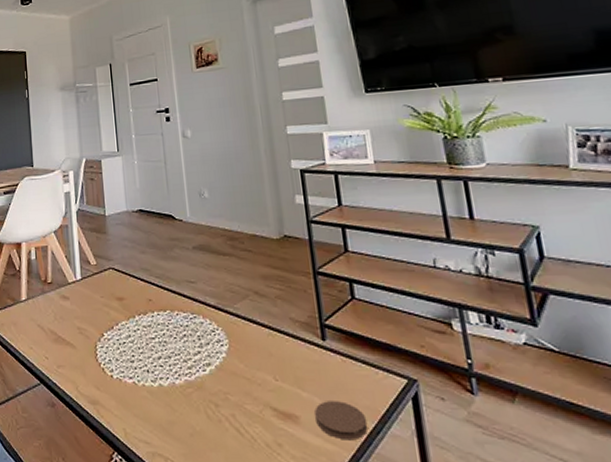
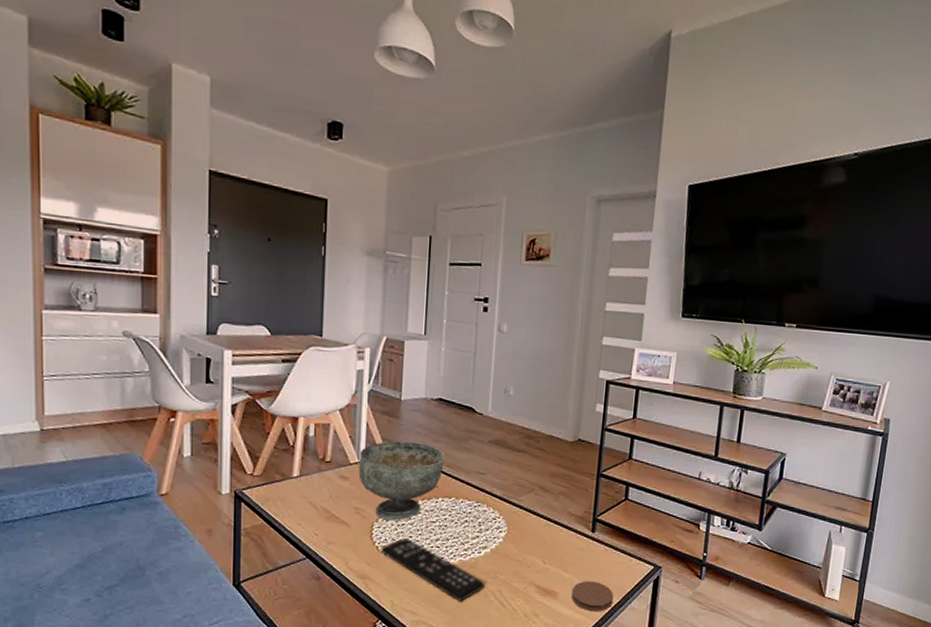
decorative bowl: none [75,255,154,339] -> present [358,441,445,521]
remote control: none [106,357,217,430] -> present [381,537,485,602]

